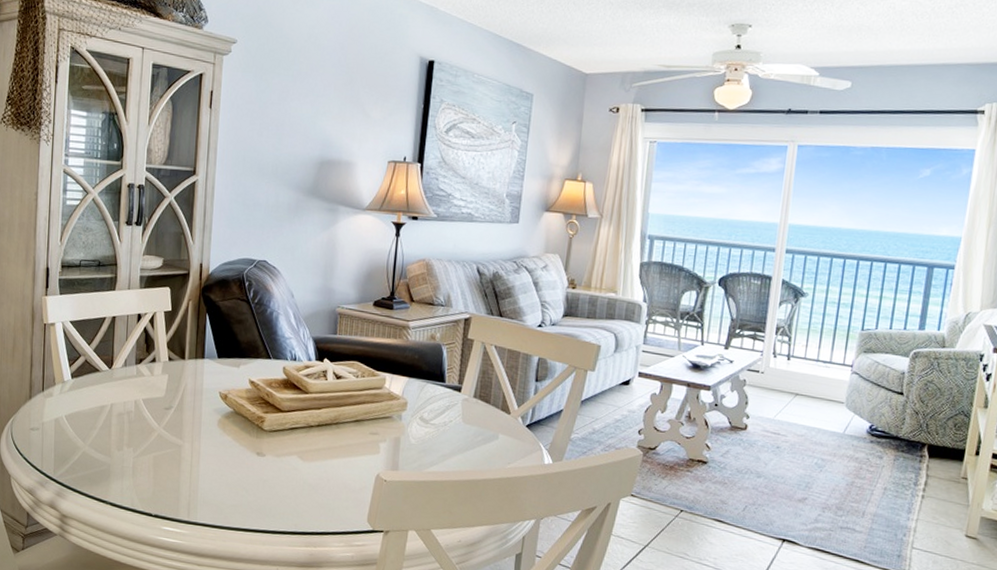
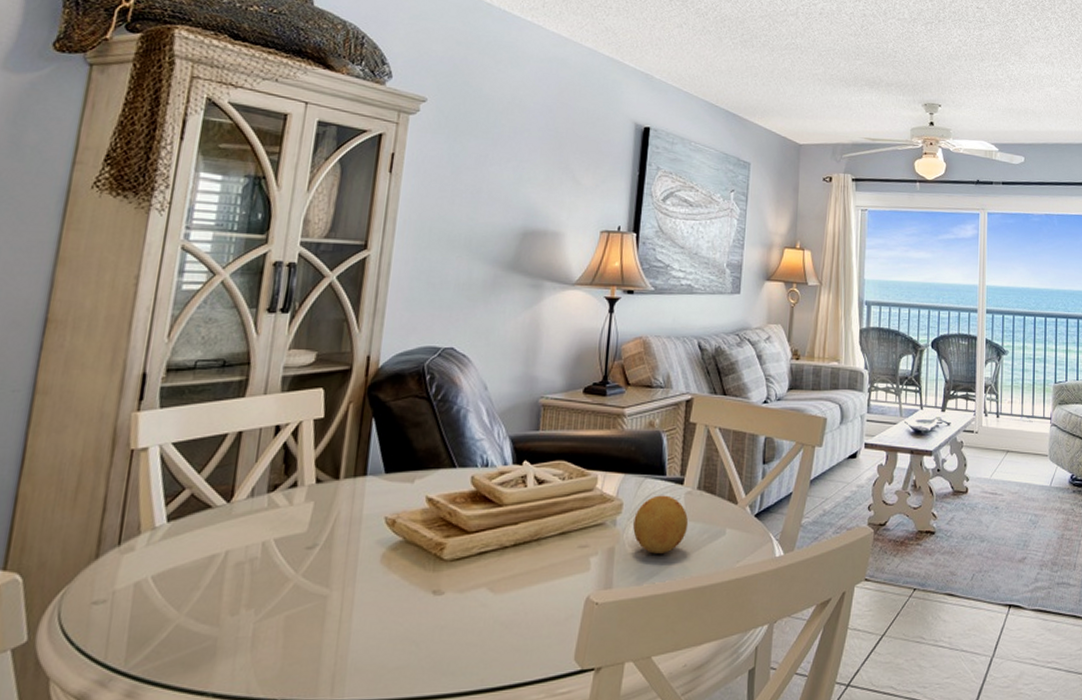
fruit: none [416,399,465,448] -> present [633,495,689,554]

